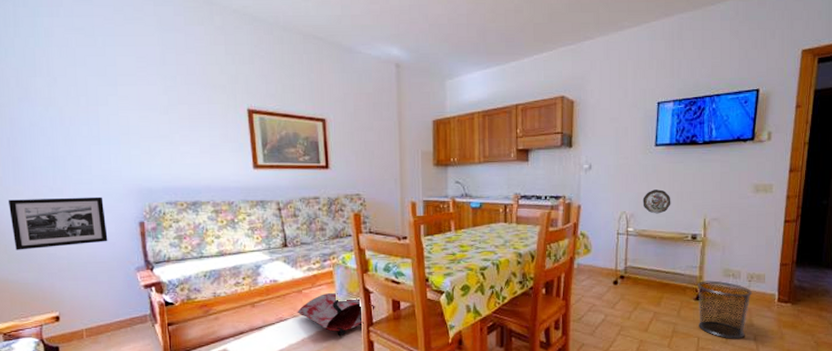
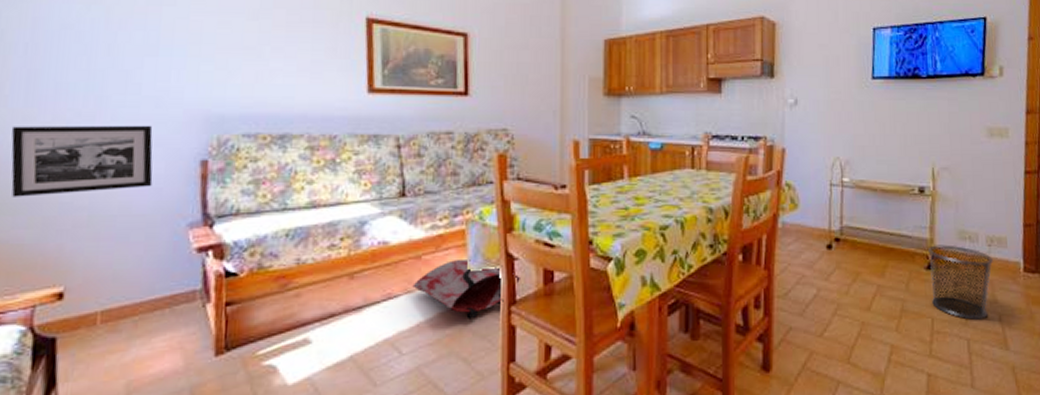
decorative plate: present [642,189,671,214] -> none [859,131,893,161]

